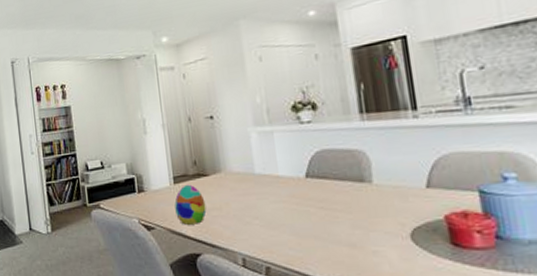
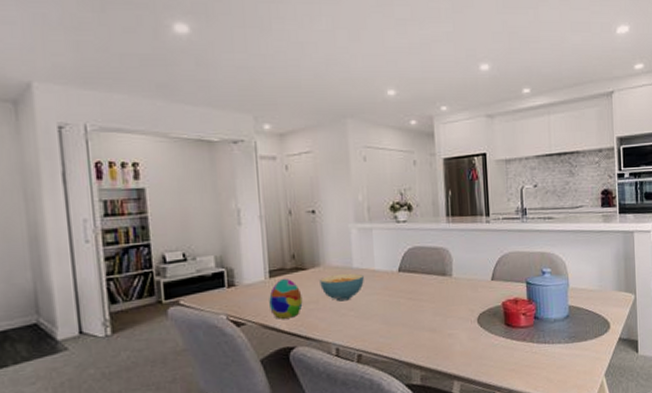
cereal bowl: none [222,179,268,209] -> present [320,273,364,302]

